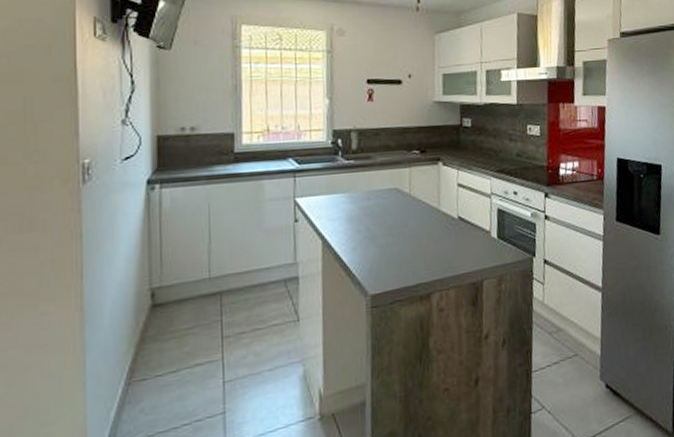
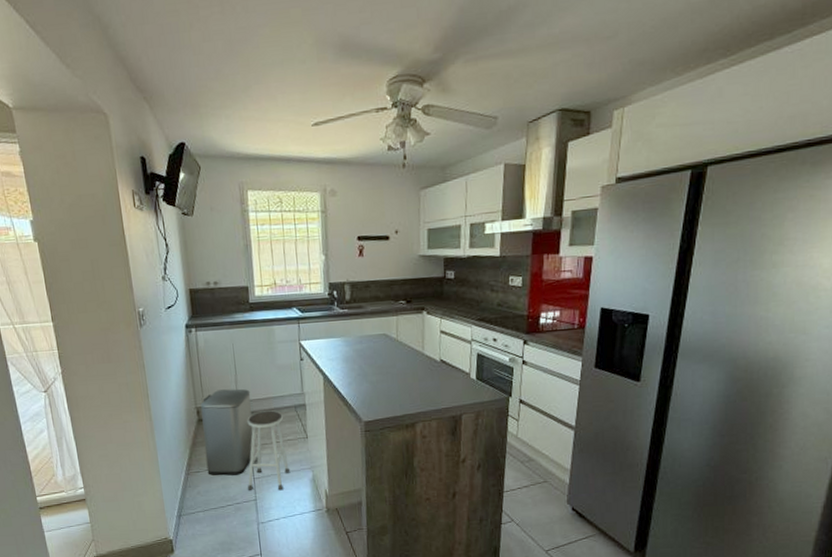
pedal bin: none [157,260,233,383] -> present [200,388,259,476]
stool: none [213,287,274,400] -> present [247,410,291,491]

